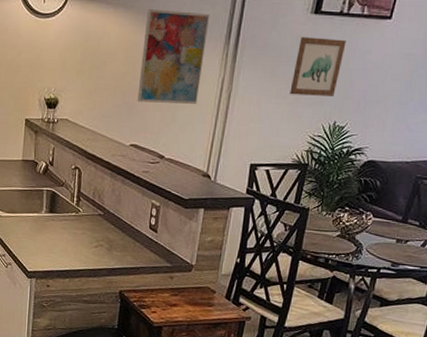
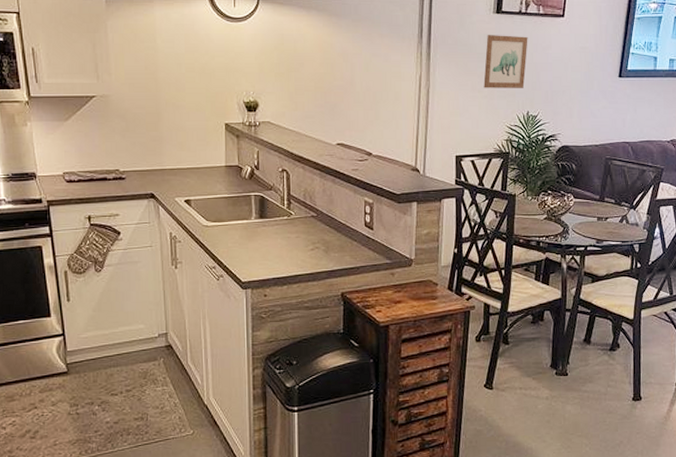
wall art: present [137,9,210,104] -> none [339,12,401,101]

